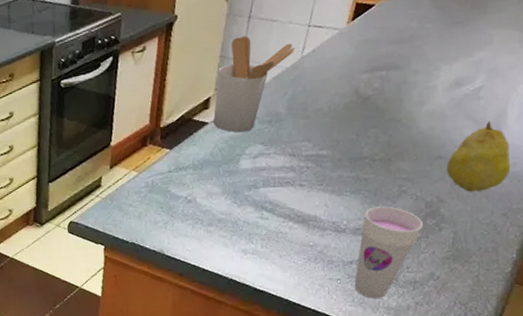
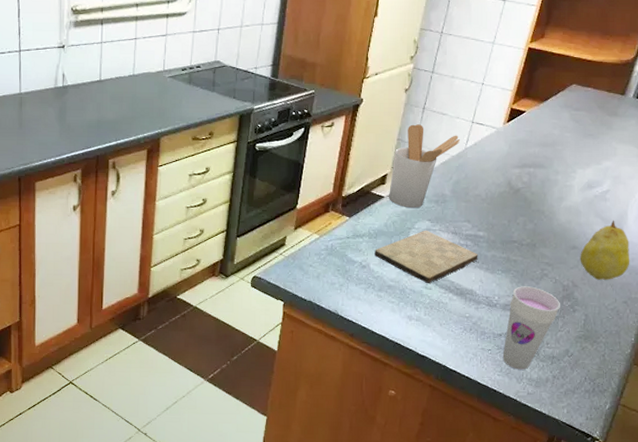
cutting board: none [201,154,322,213] -> present [375,230,478,283]

